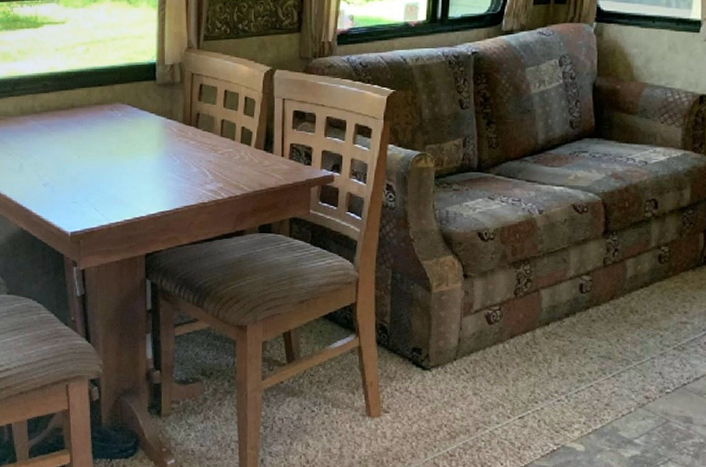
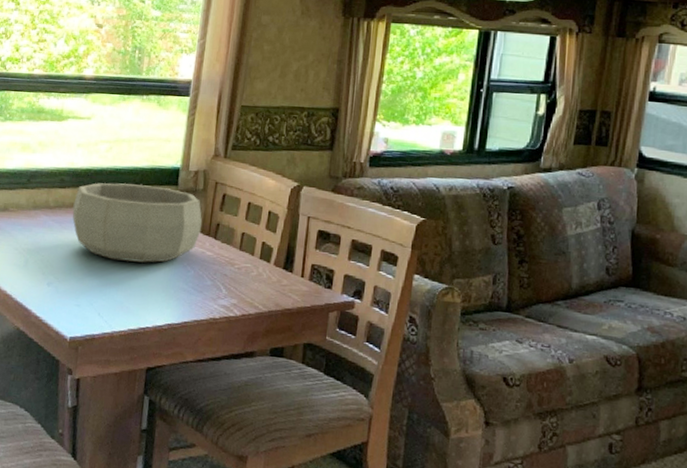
decorative bowl: none [58,83,182,157] -> present [72,183,202,263]

